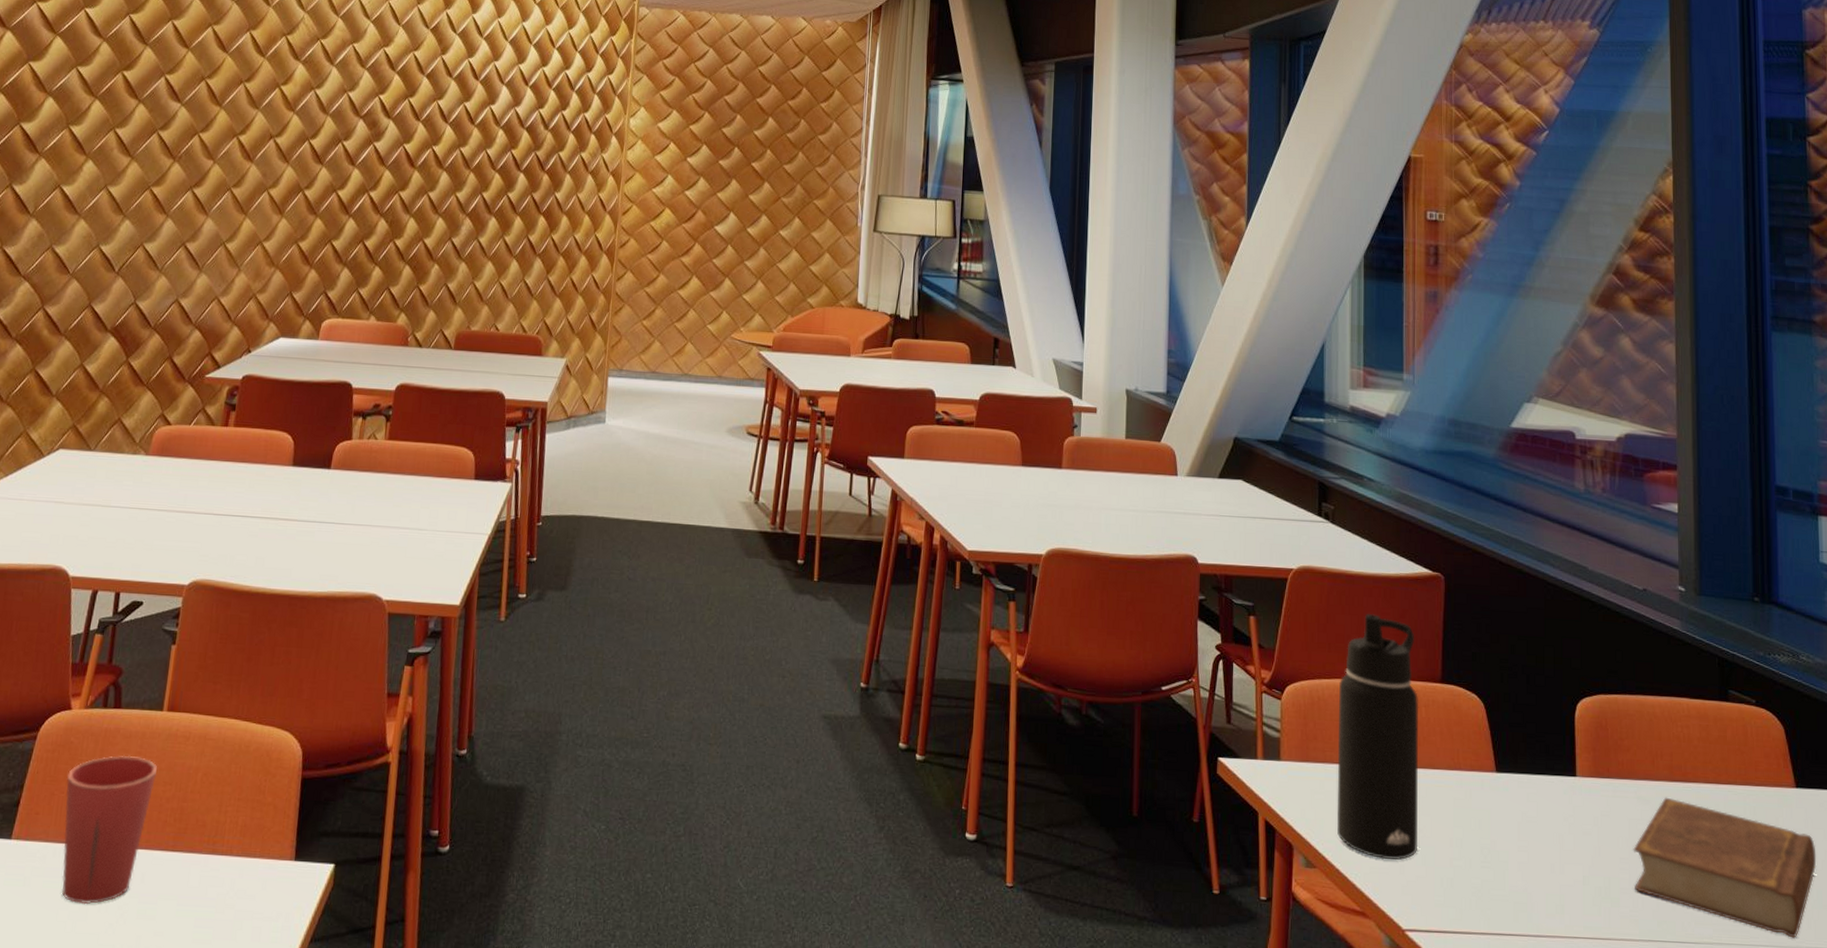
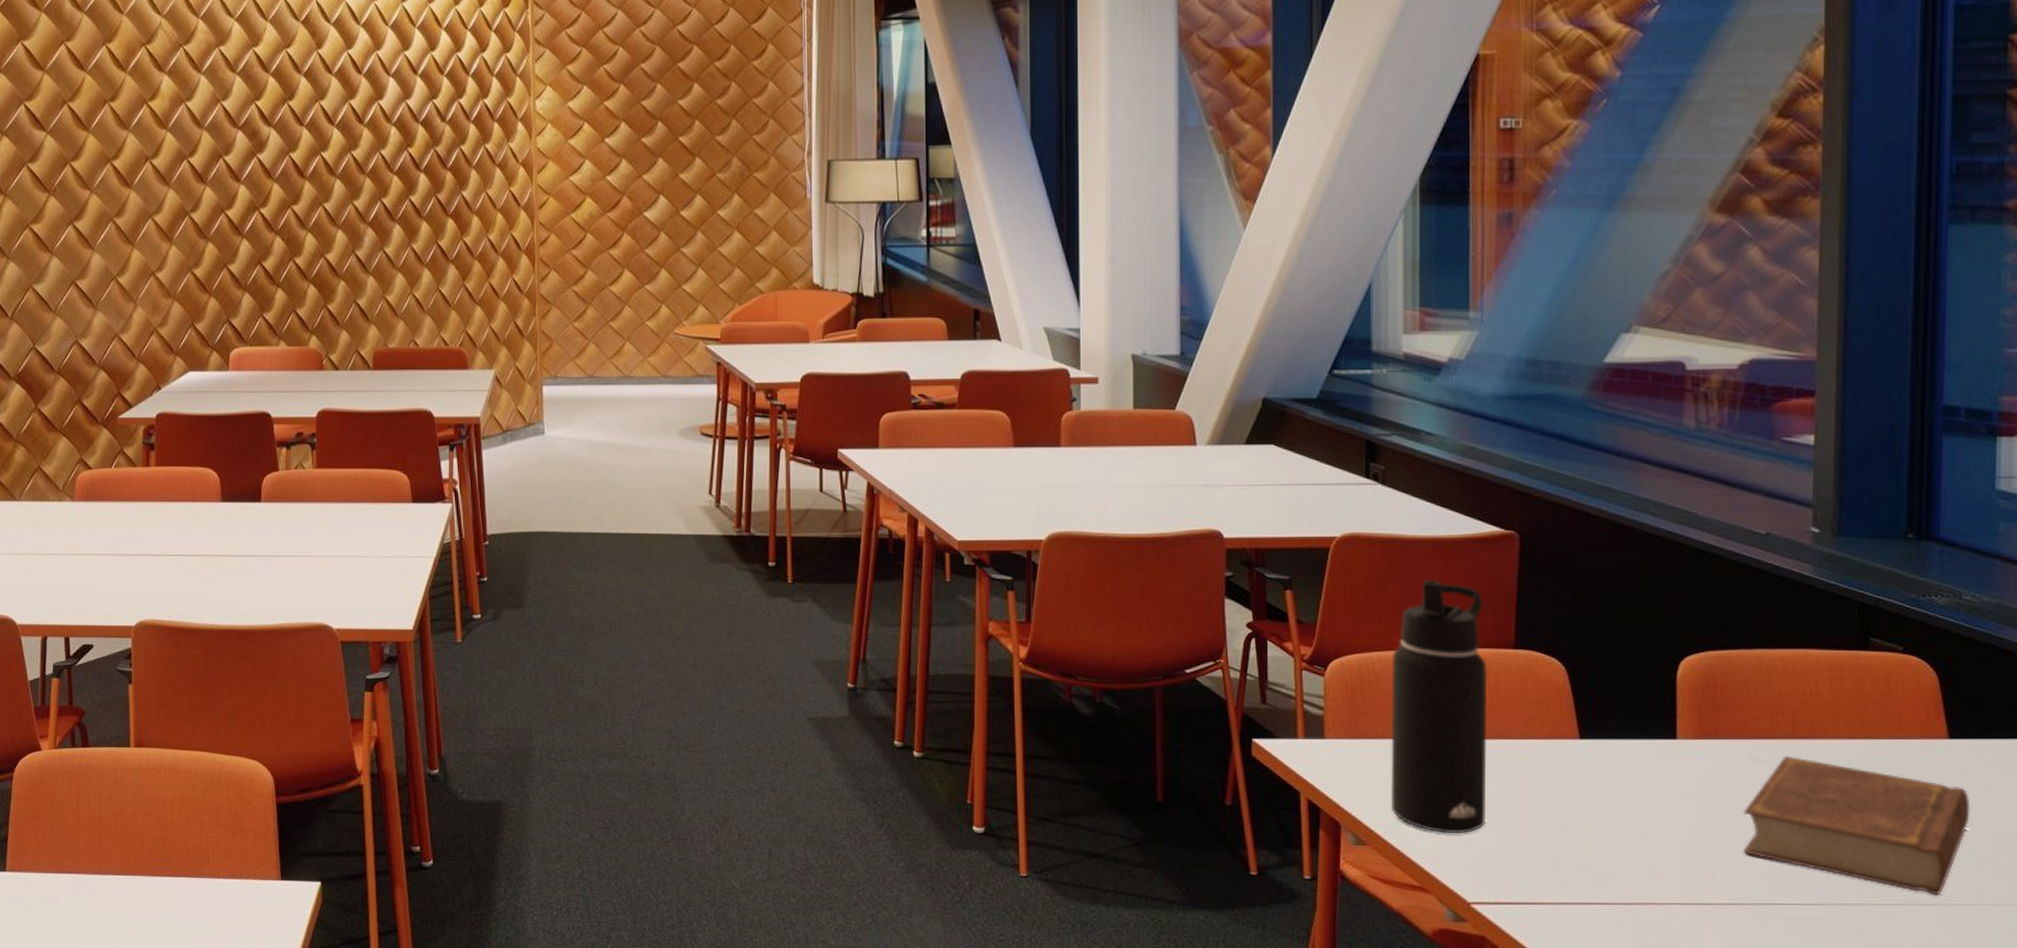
cup: present [61,755,157,905] -> none [48,790,135,927]

